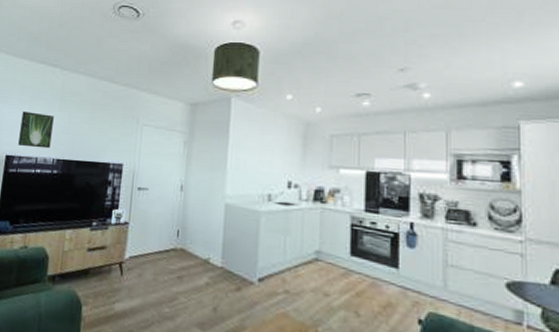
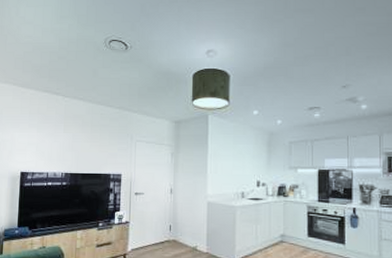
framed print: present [18,111,54,149] -> none [31,134,60,165]

